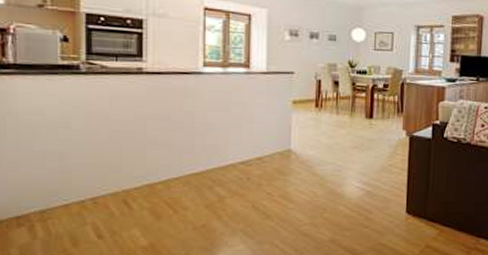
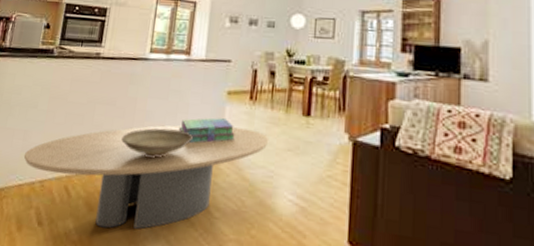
coffee table: none [64,132,336,231] -> present [23,125,269,229]
decorative bowl: none [183,138,260,166] -> present [121,128,193,158]
stack of books: none [245,125,303,150] -> present [178,118,235,144]

